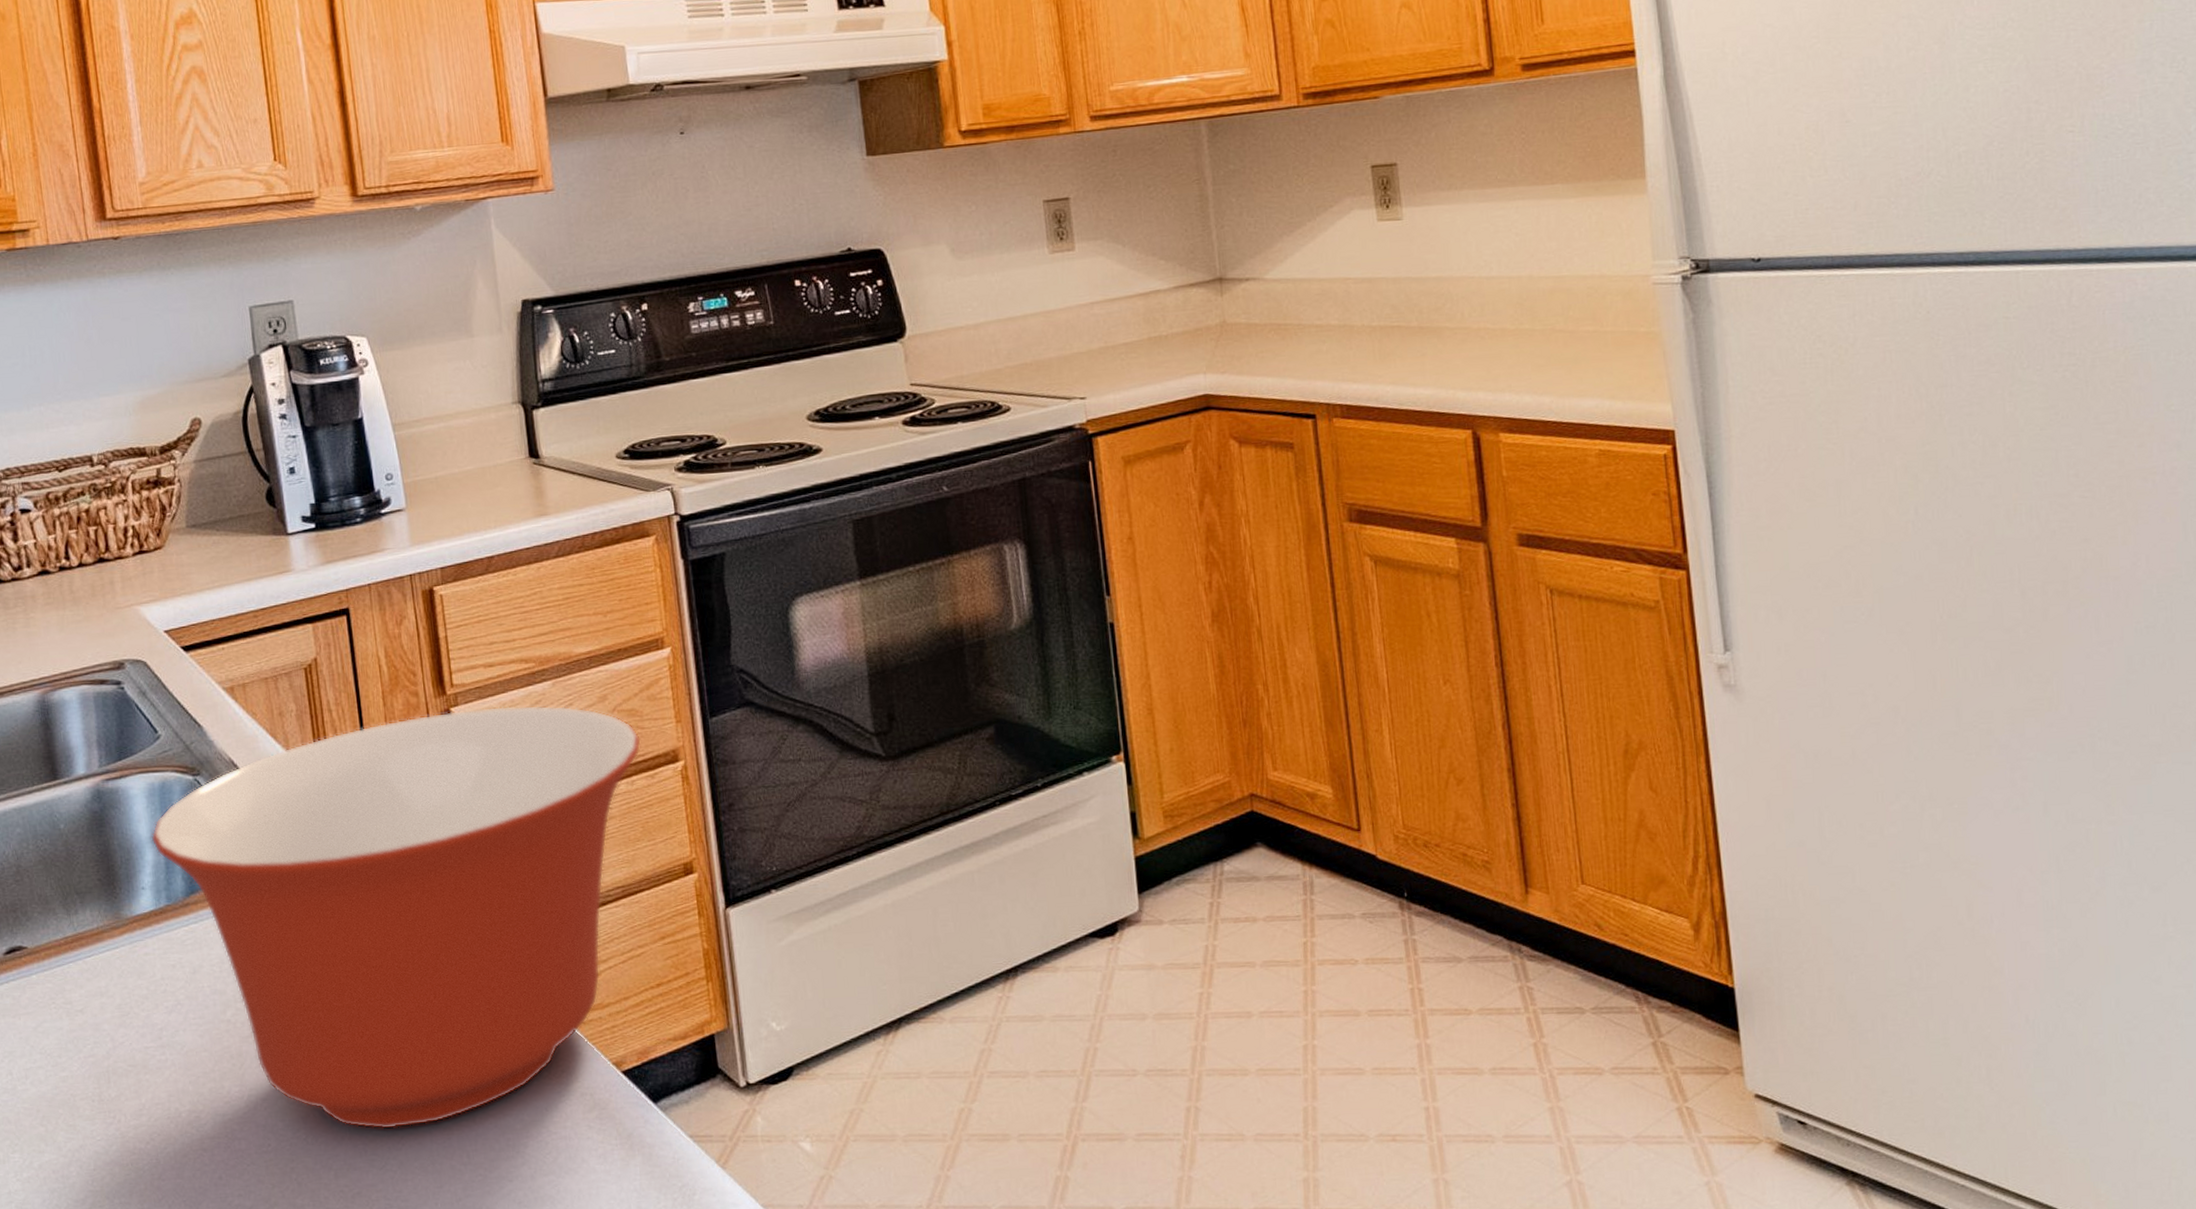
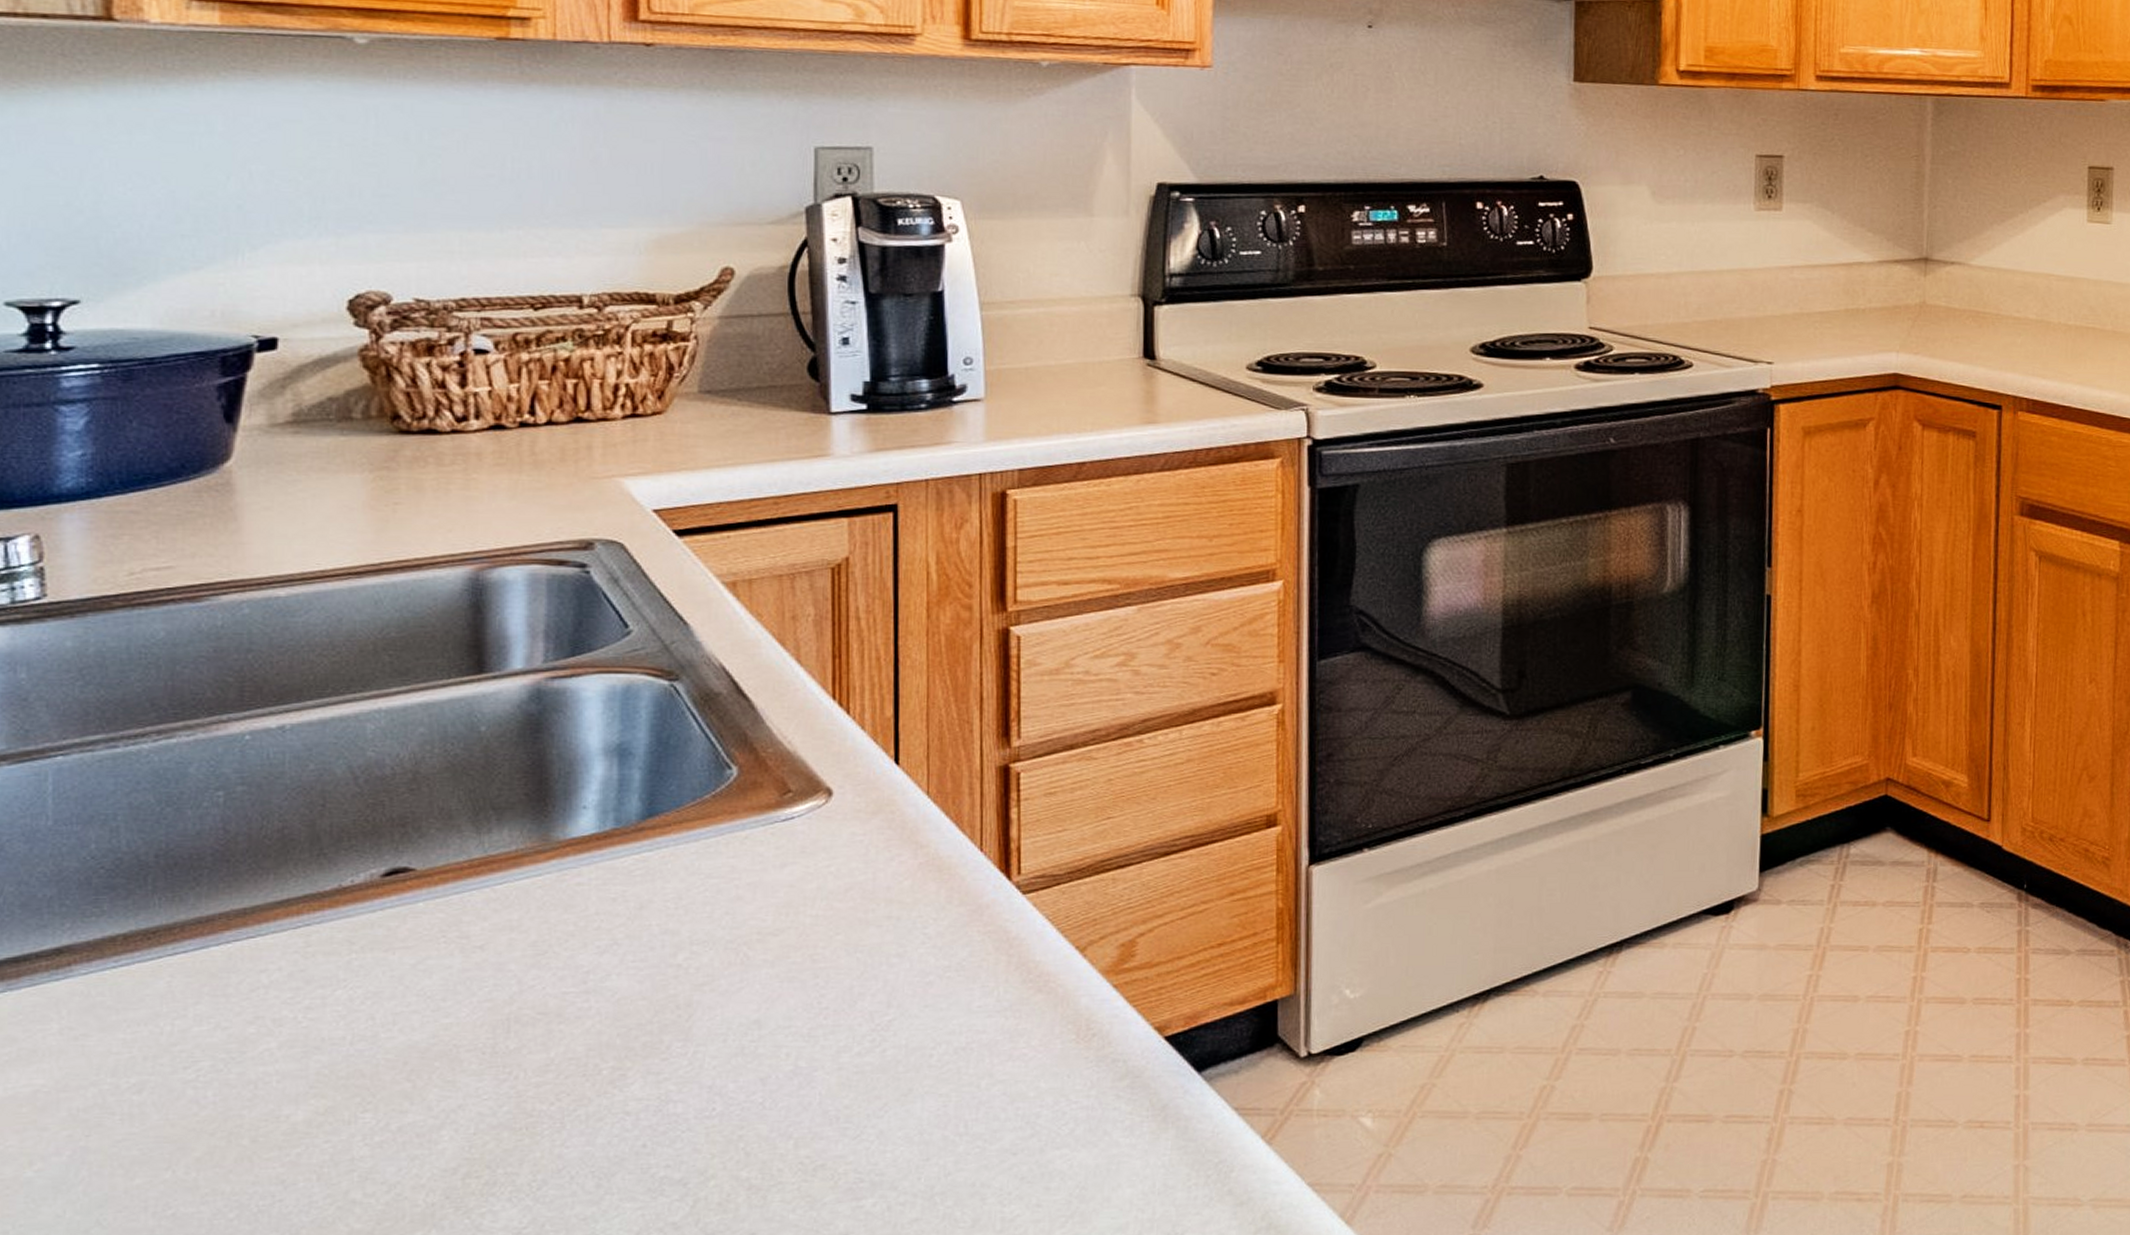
mixing bowl: present [151,705,641,1129] -> none [603,630,1235,1094]

